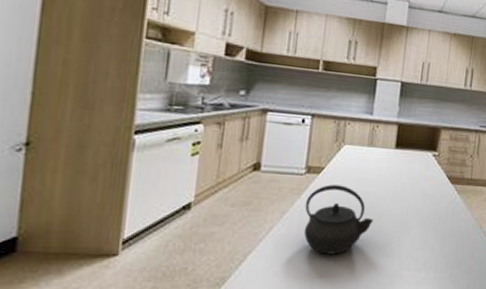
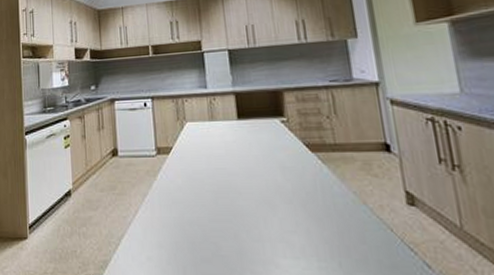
kettle: present [303,184,373,255] -> none [162,164,232,238]

